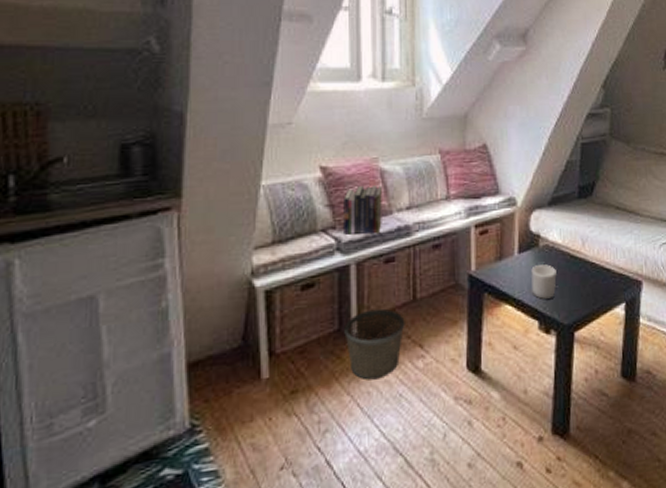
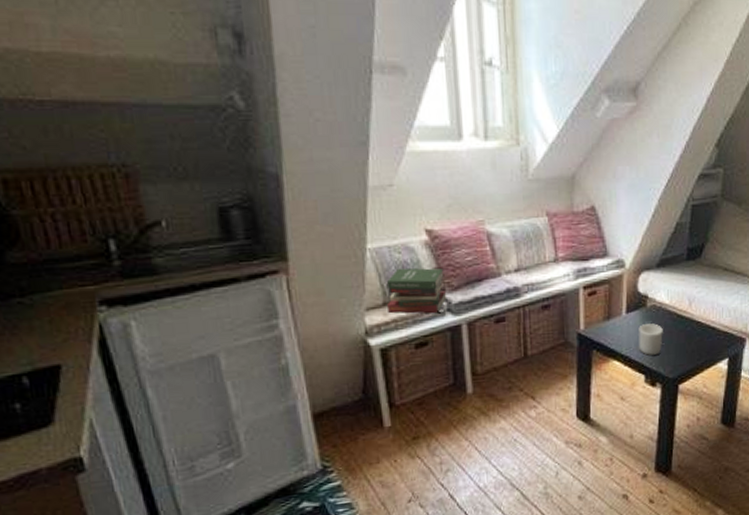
books: none [275,205,337,253] -> present [386,268,448,314]
books: present [343,185,382,235] -> none [451,248,491,296]
basket: present [344,308,405,380] -> none [459,364,517,428]

